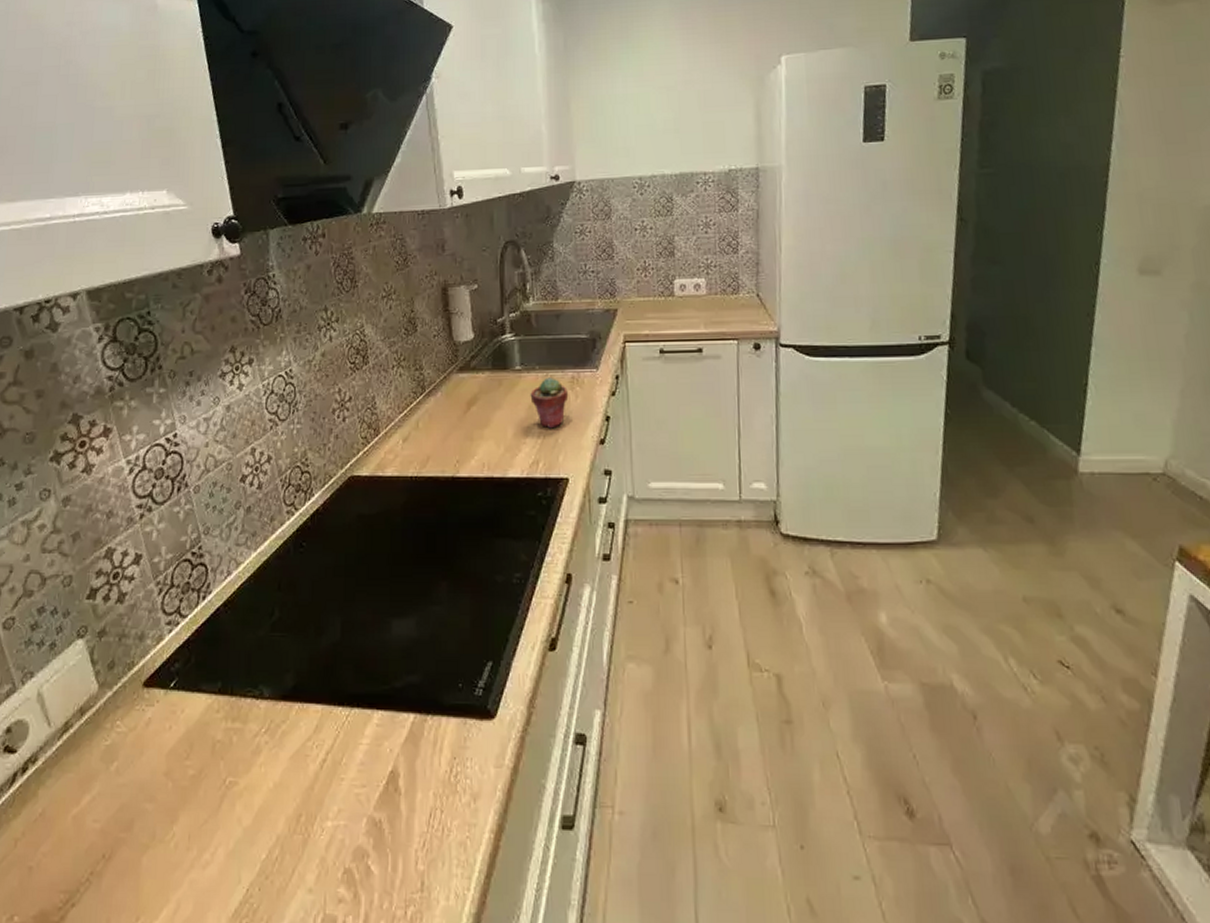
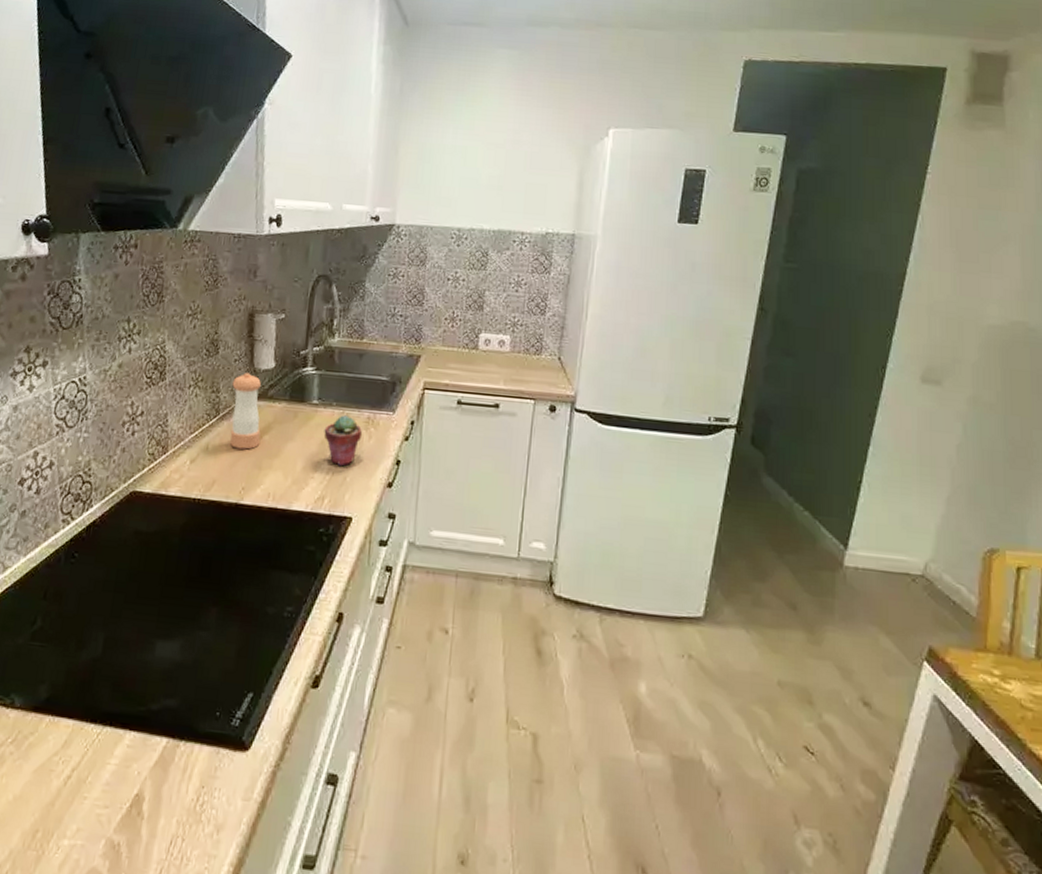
pepper shaker: none [434,346,468,423] -> present [230,372,261,450]

